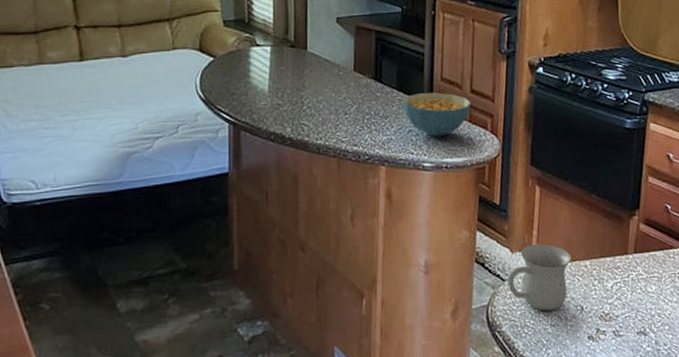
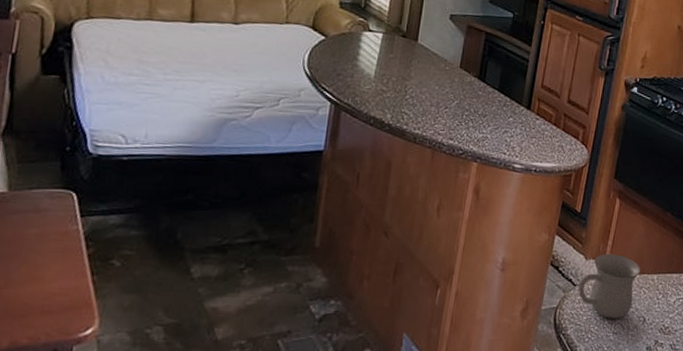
cereal bowl: present [402,92,472,137] -> none [501,97,567,141]

